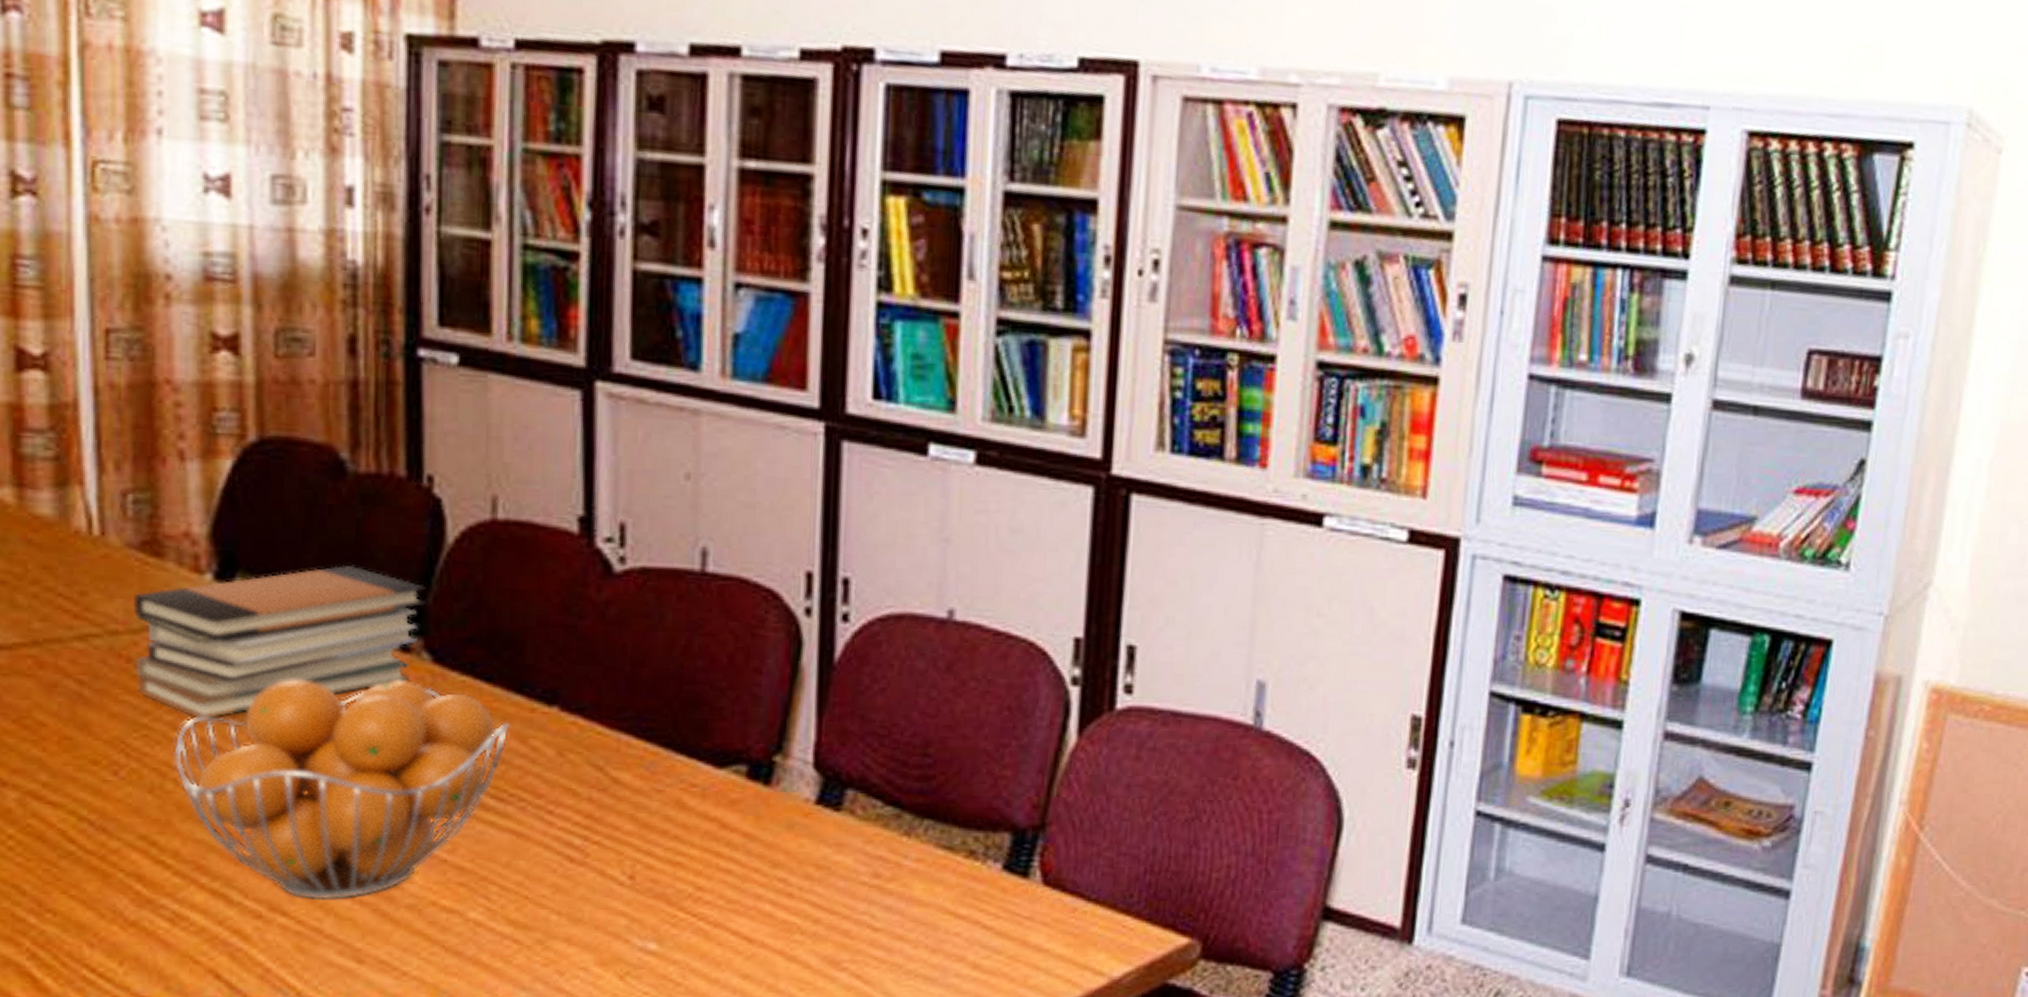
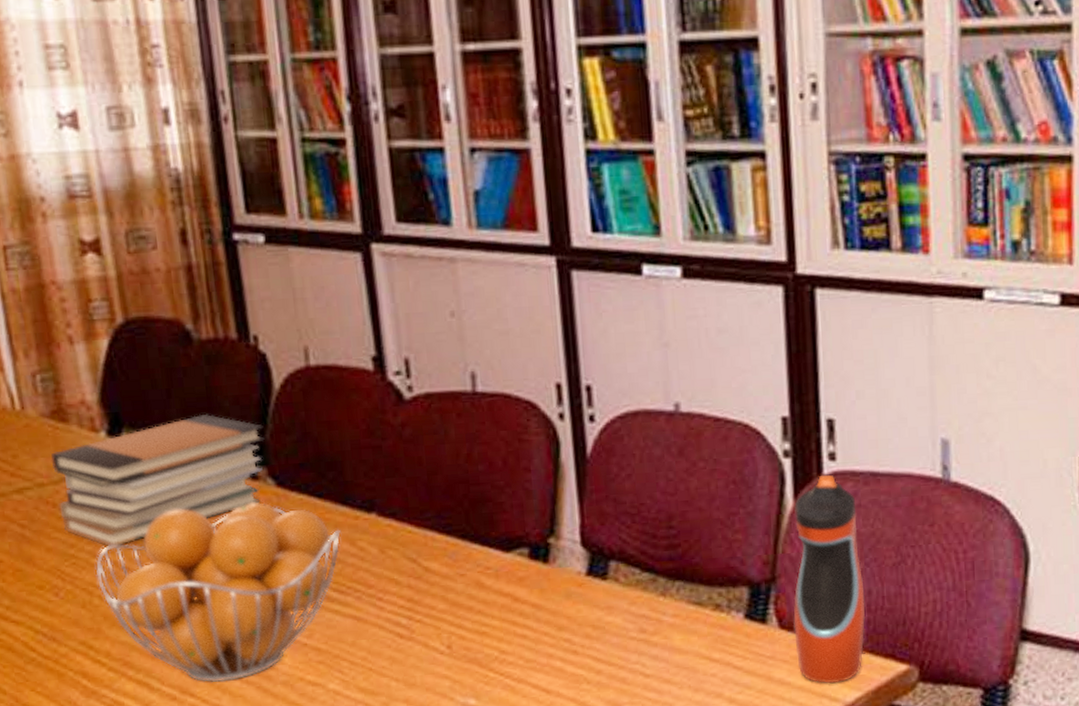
water bottle: none [1060,709,1150,953] -> present [793,474,866,683]

